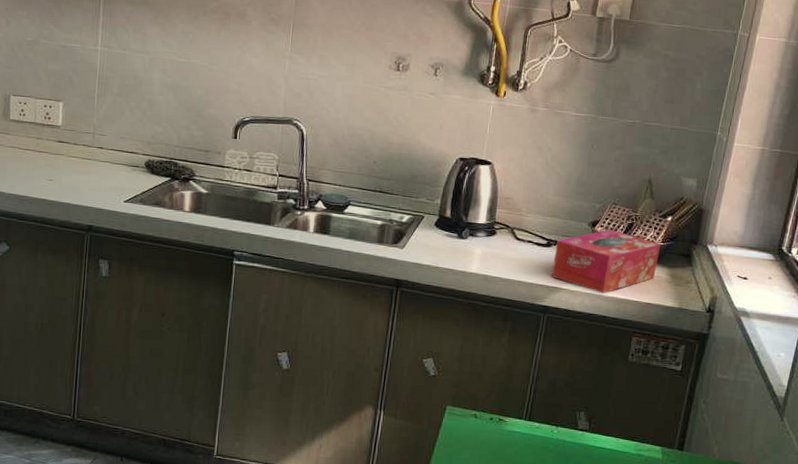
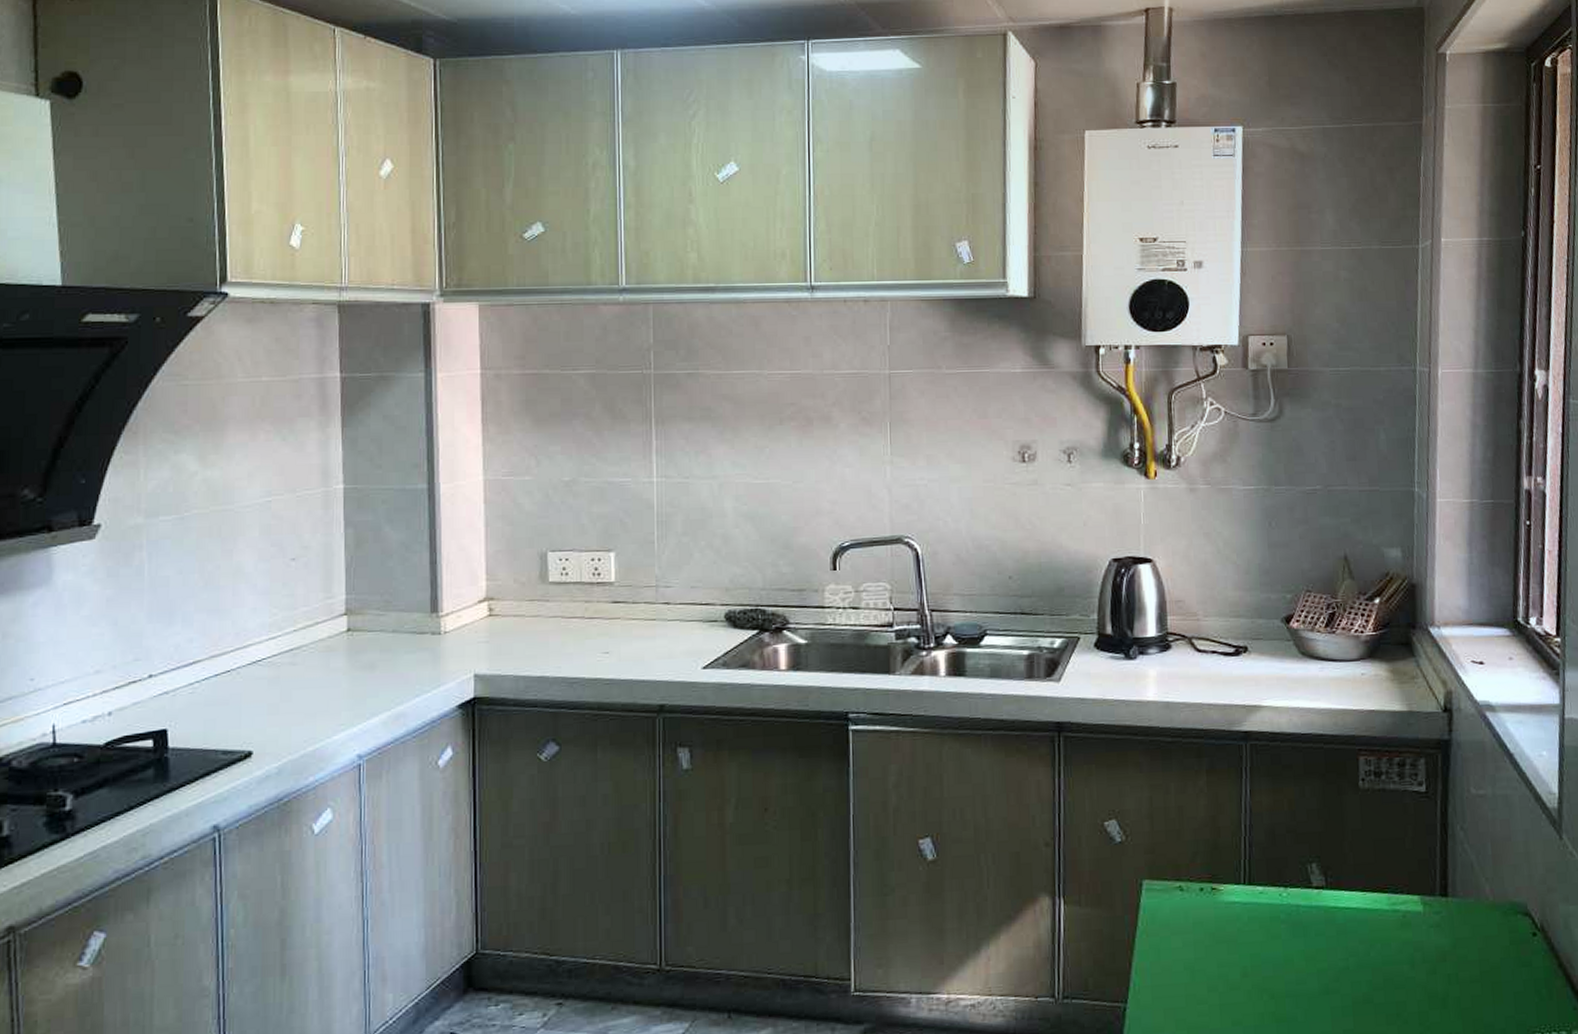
tissue box: present [552,229,661,294] -> none [1246,623,1373,706]

